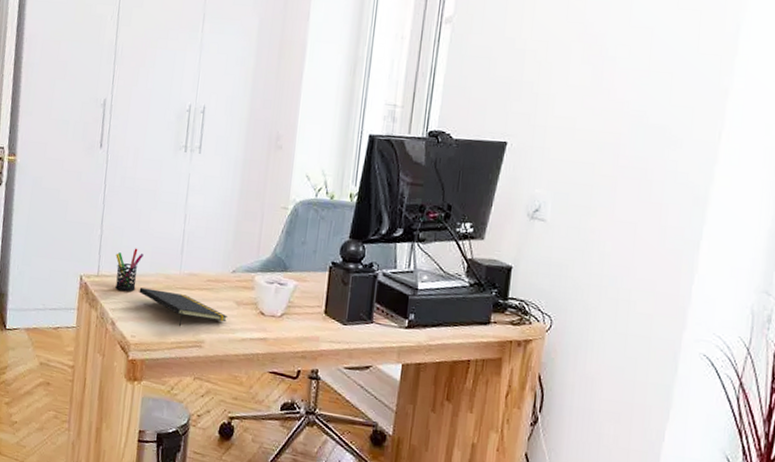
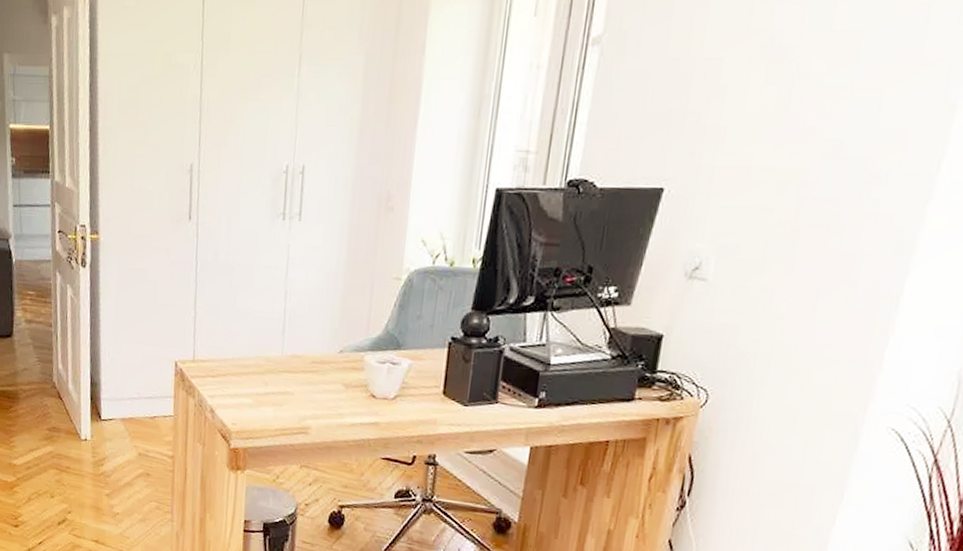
pen holder: present [115,248,144,292] -> none [212,329,242,377]
notepad: present [139,287,227,327] -> none [238,372,335,413]

